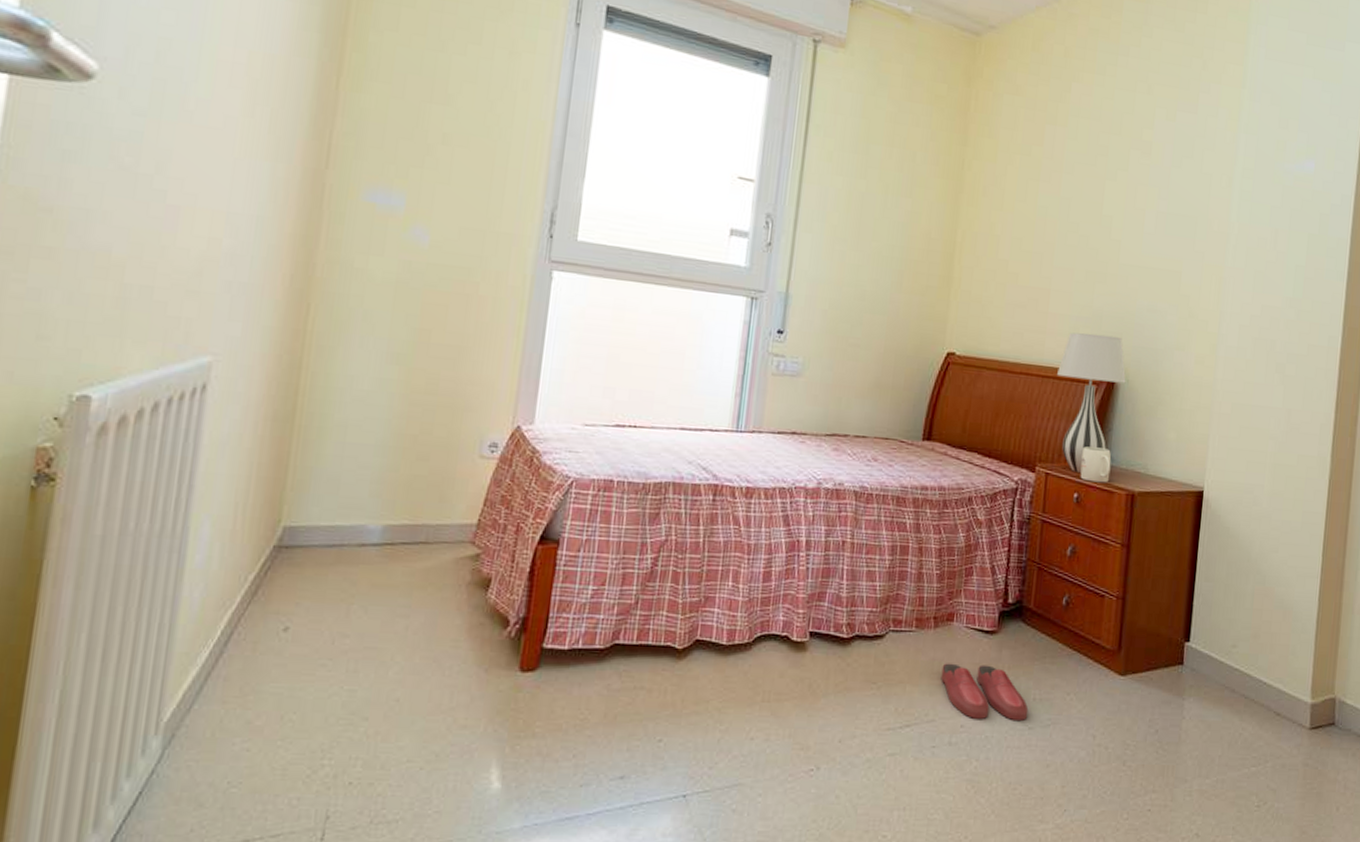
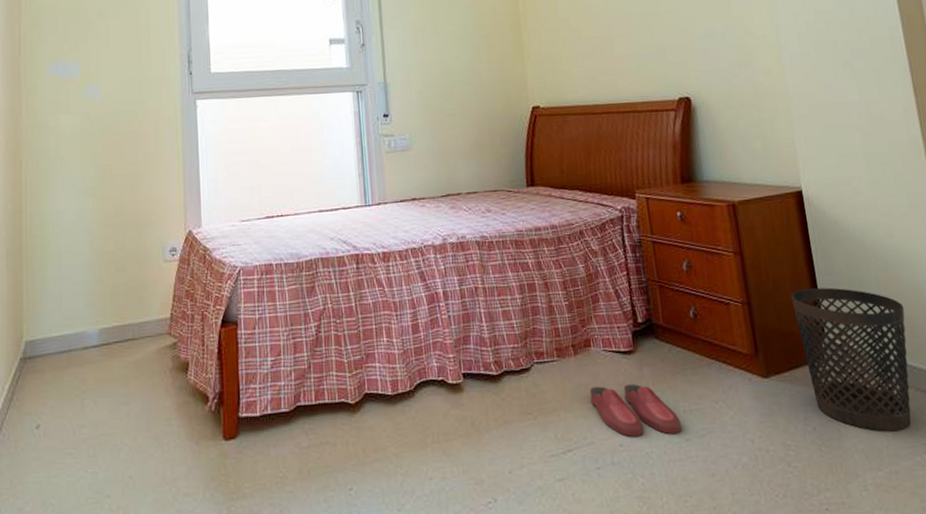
table lamp: present [1057,332,1126,472] -> none [635,65,702,193]
mug: present [1080,446,1112,483] -> none [674,166,708,200]
trash bin: none [1164,592,1271,743] -> present [790,287,912,432]

